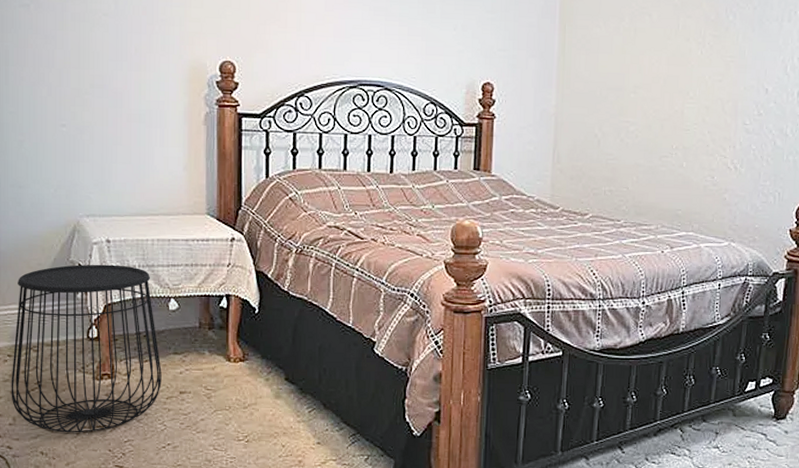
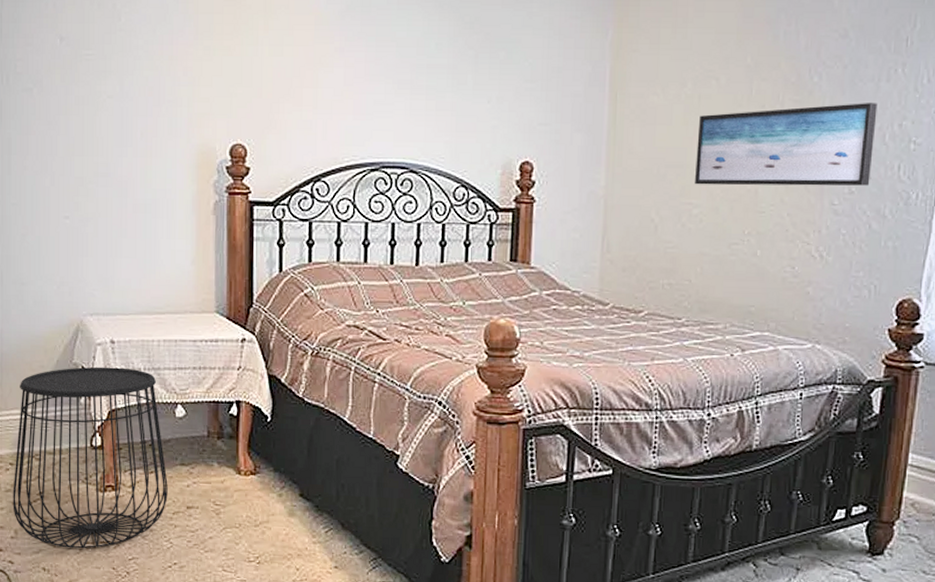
wall art: none [632,39,781,109] -> present [695,103,878,186]

